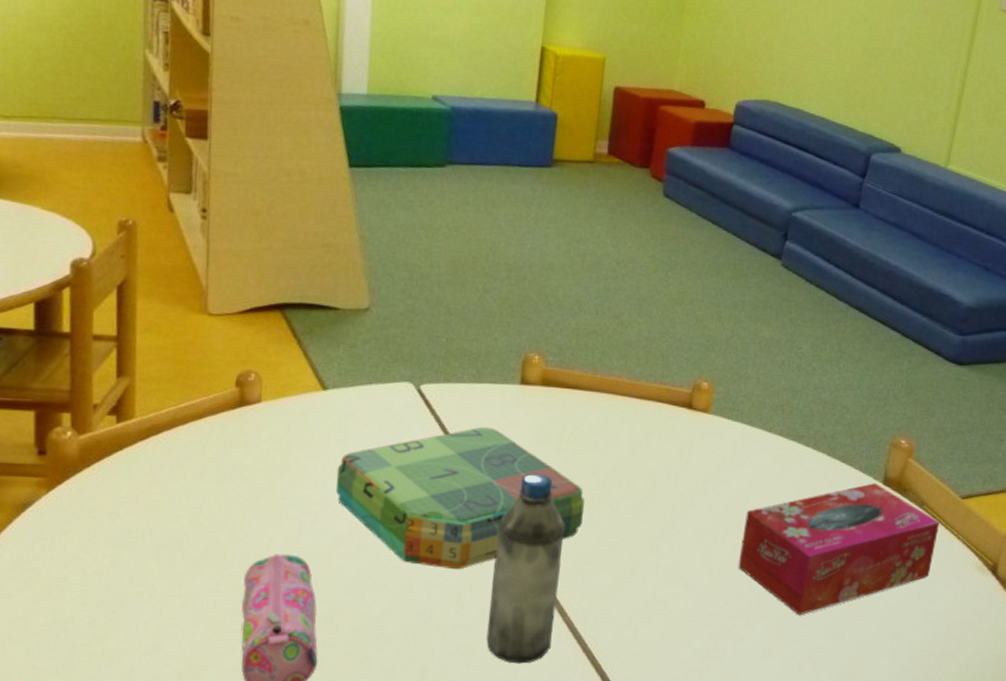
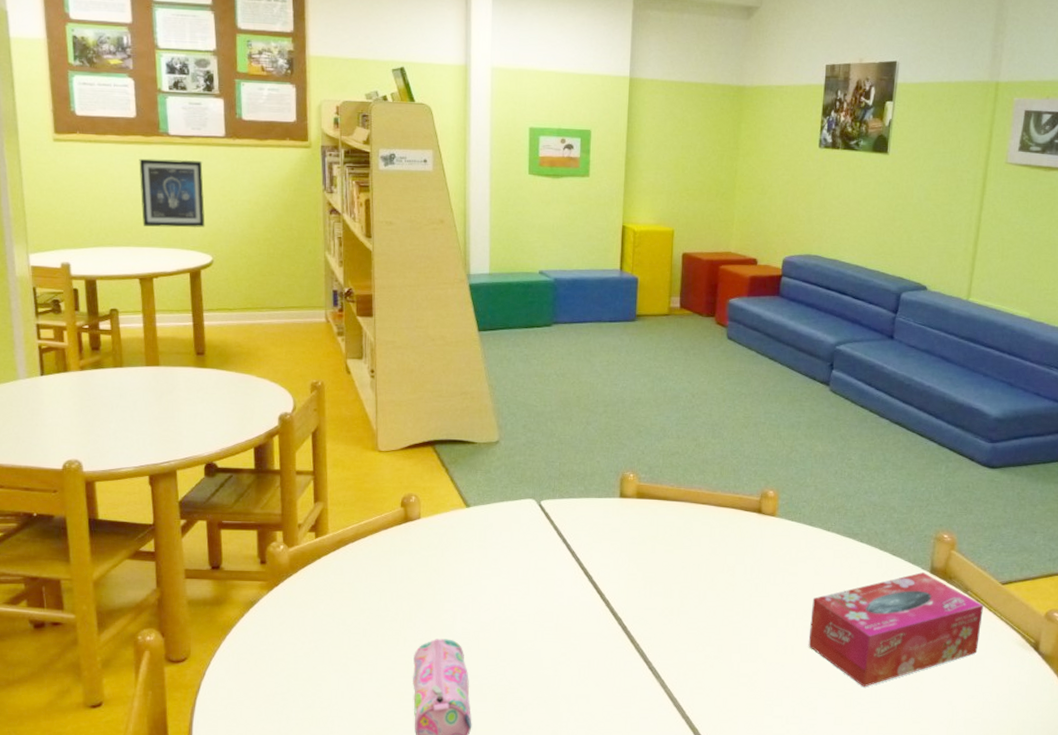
board game: present [335,426,585,570] -> none [479,533,677,650]
water bottle: present [486,473,565,664] -> none [603,570,662,728]

